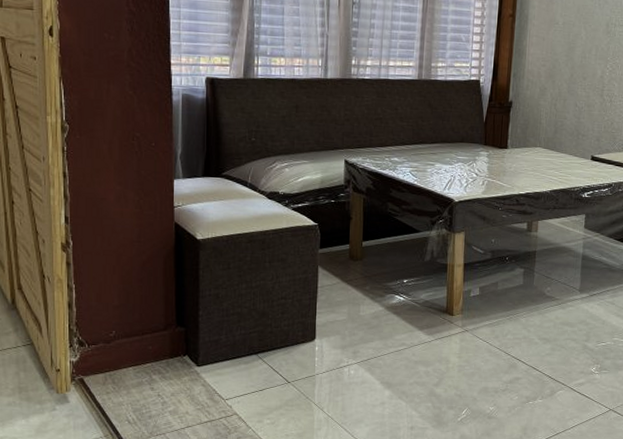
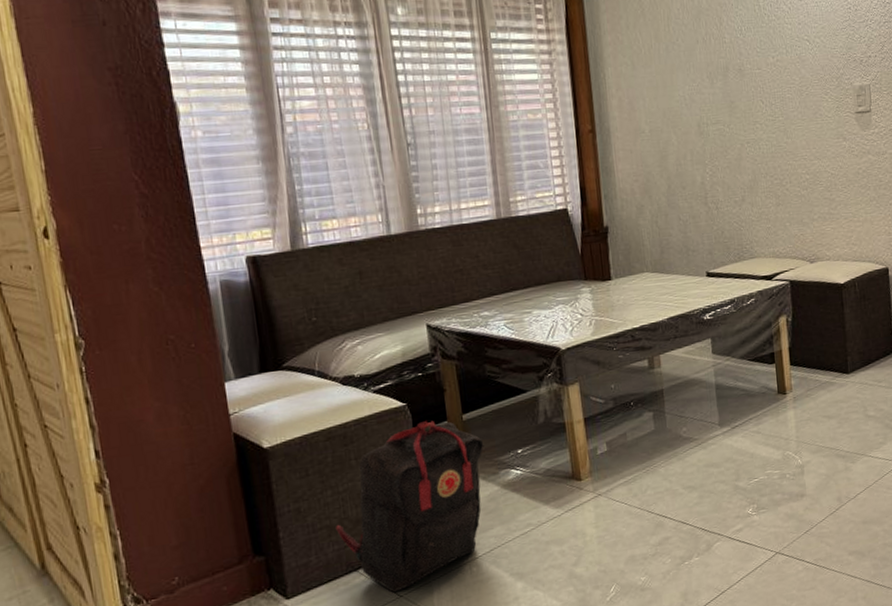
backpack: none [245,240,377,378] -> present [336,420,484,593]

